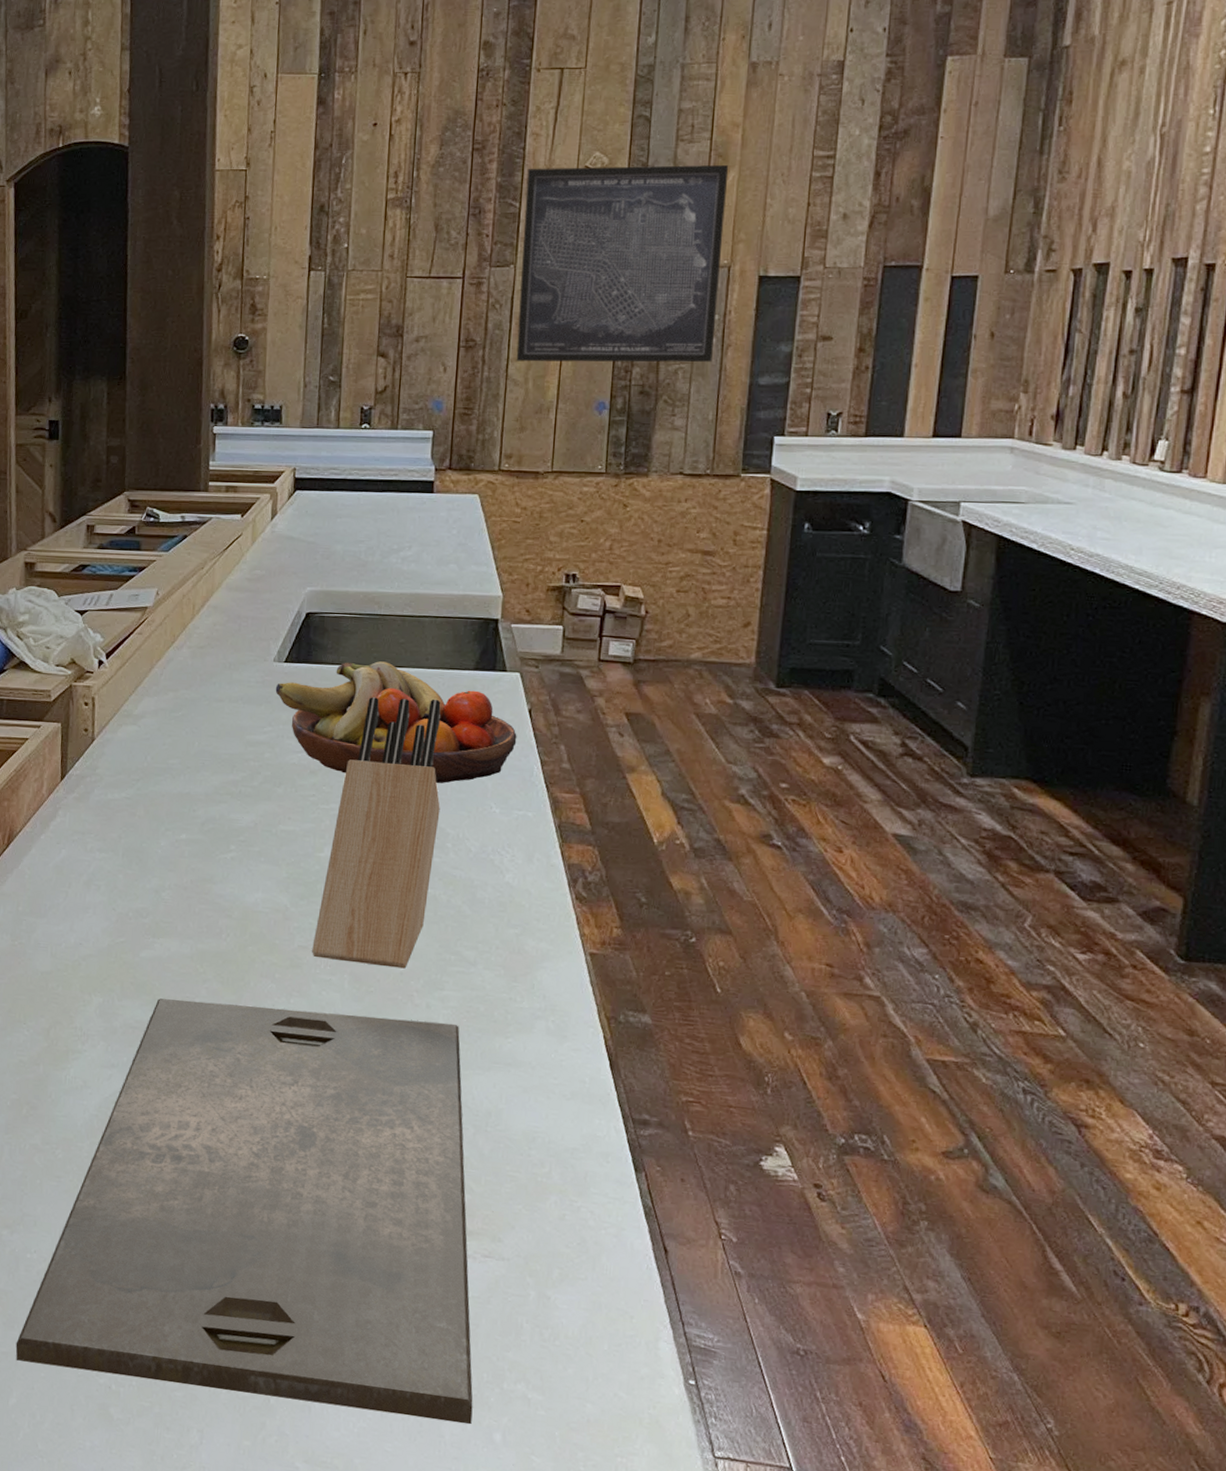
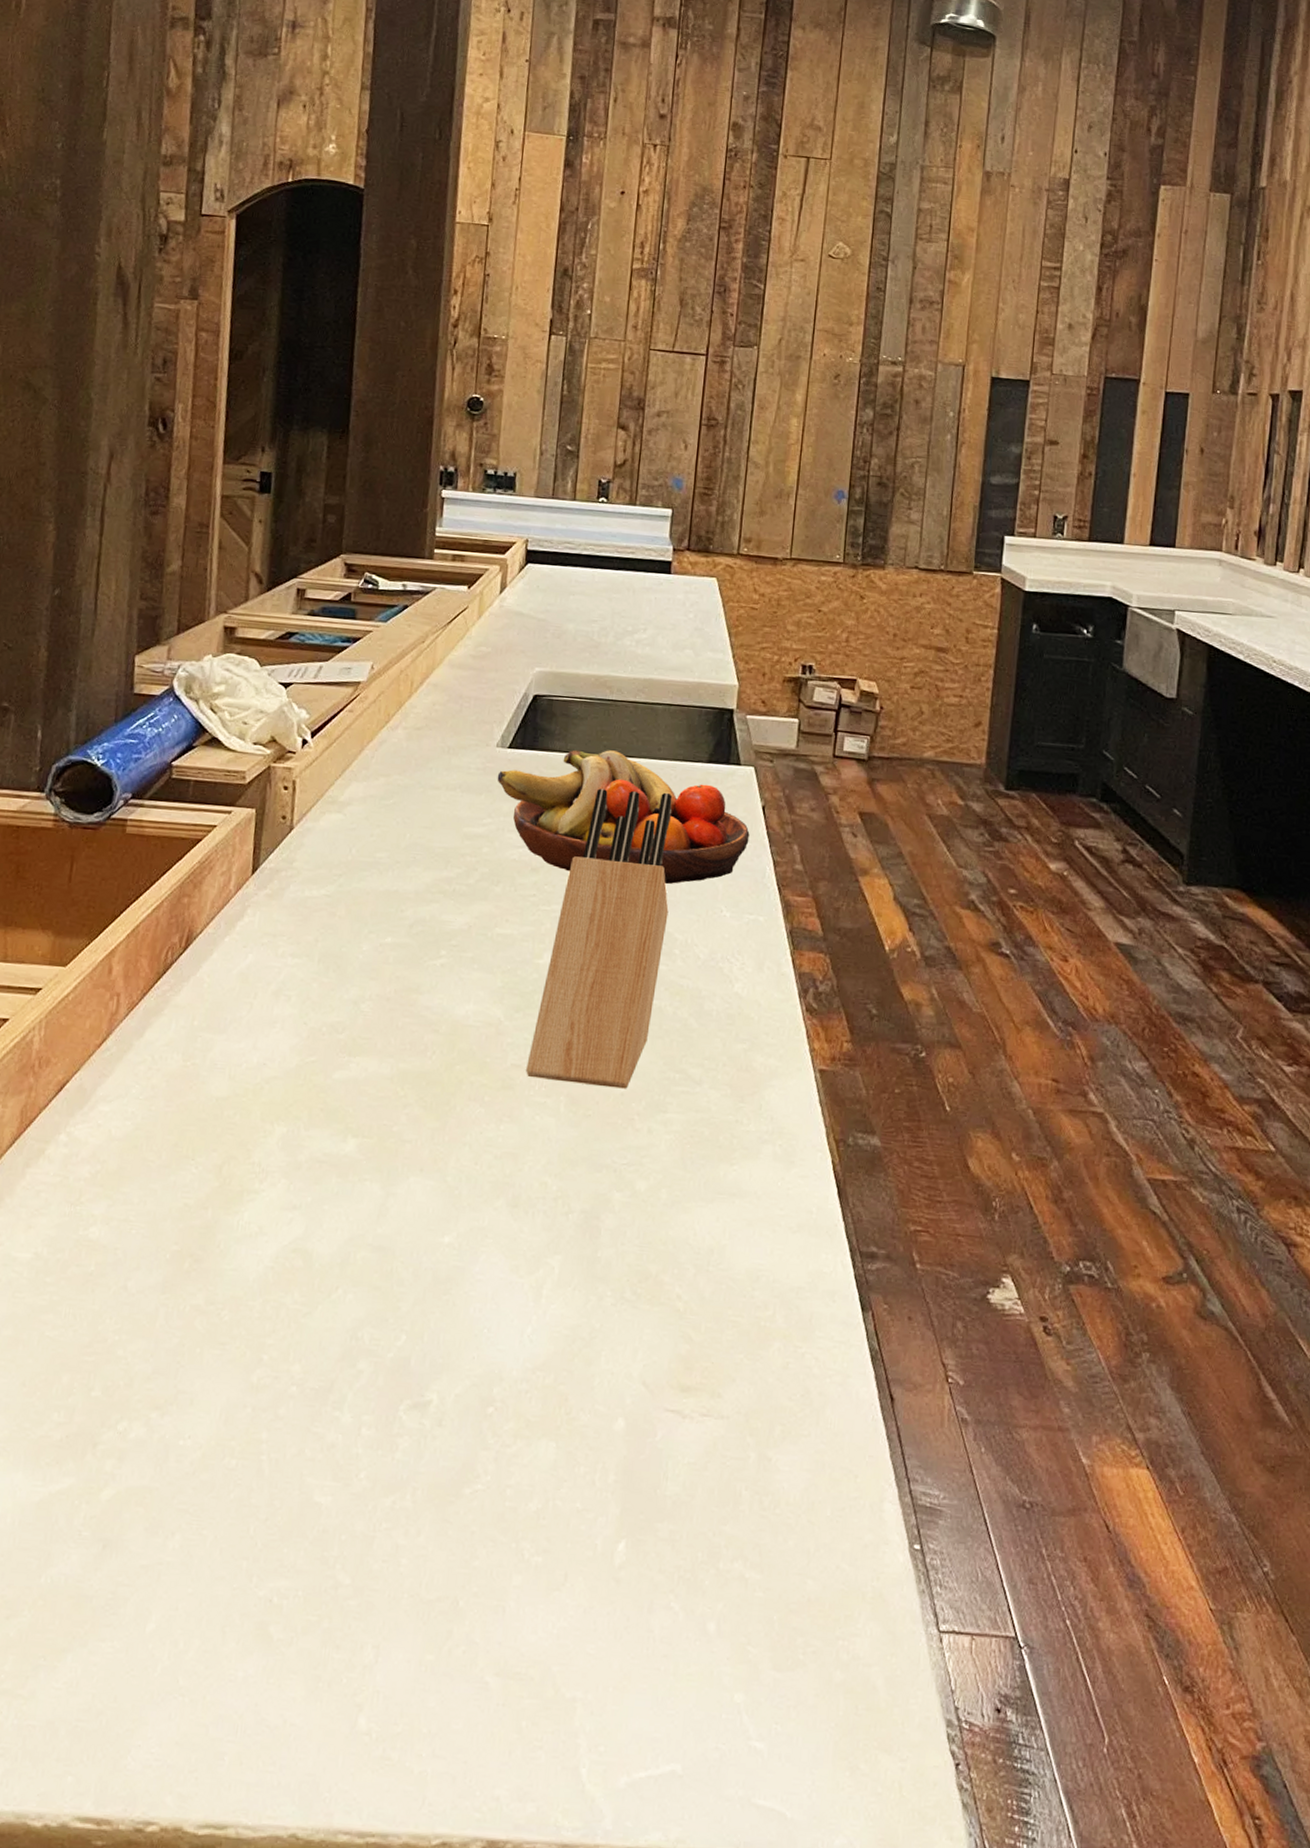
cutting board: present [15,998,473,1425] -> none [158,1126,686,1615]
wall art: present [516,164,729,363] -> none [757,251,964,458]

